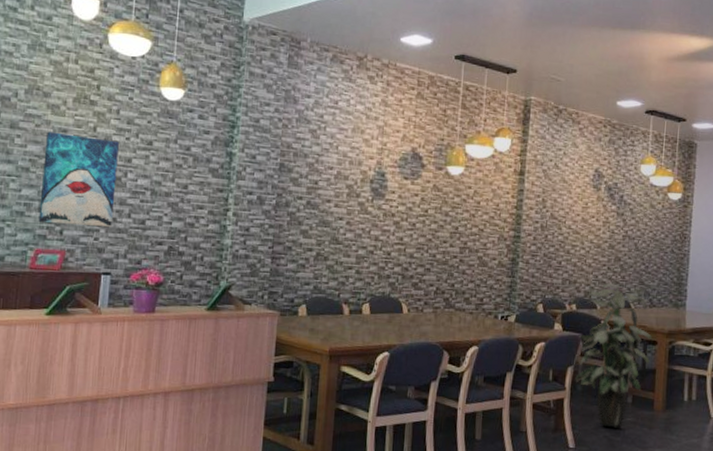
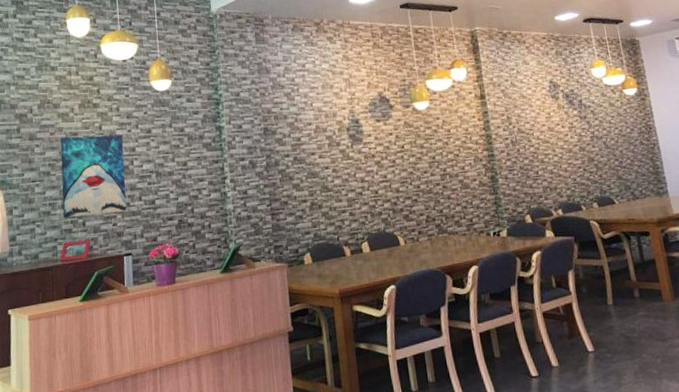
indoor plant: present [575,282,652,428] -> none [569,182,647,324]

